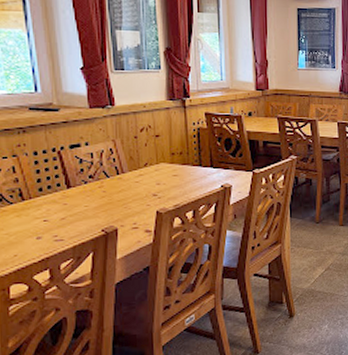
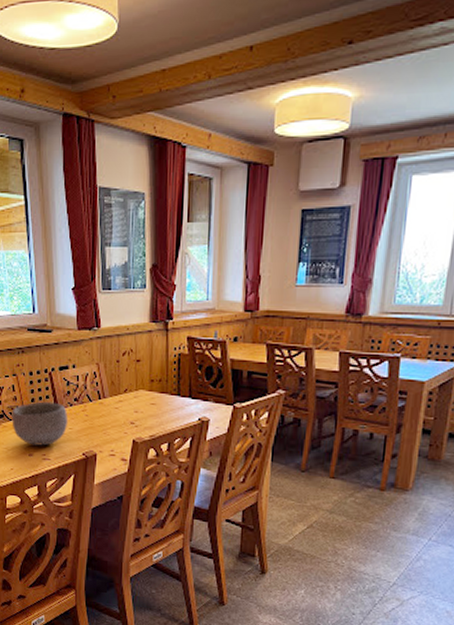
bowl: none [12,181,83,228] -> present [12,401,68,446]

